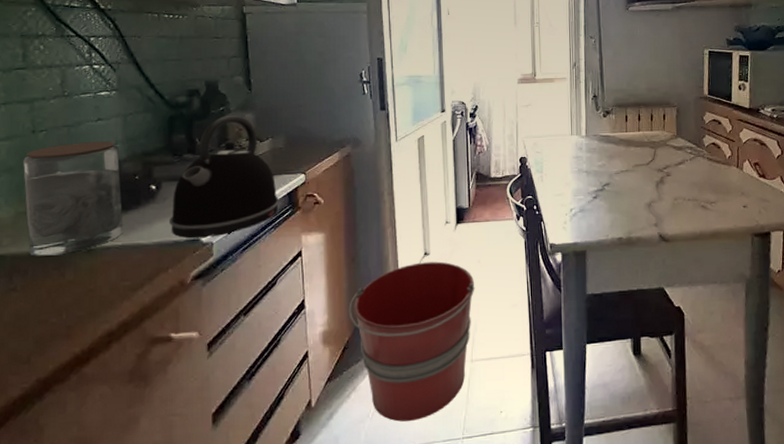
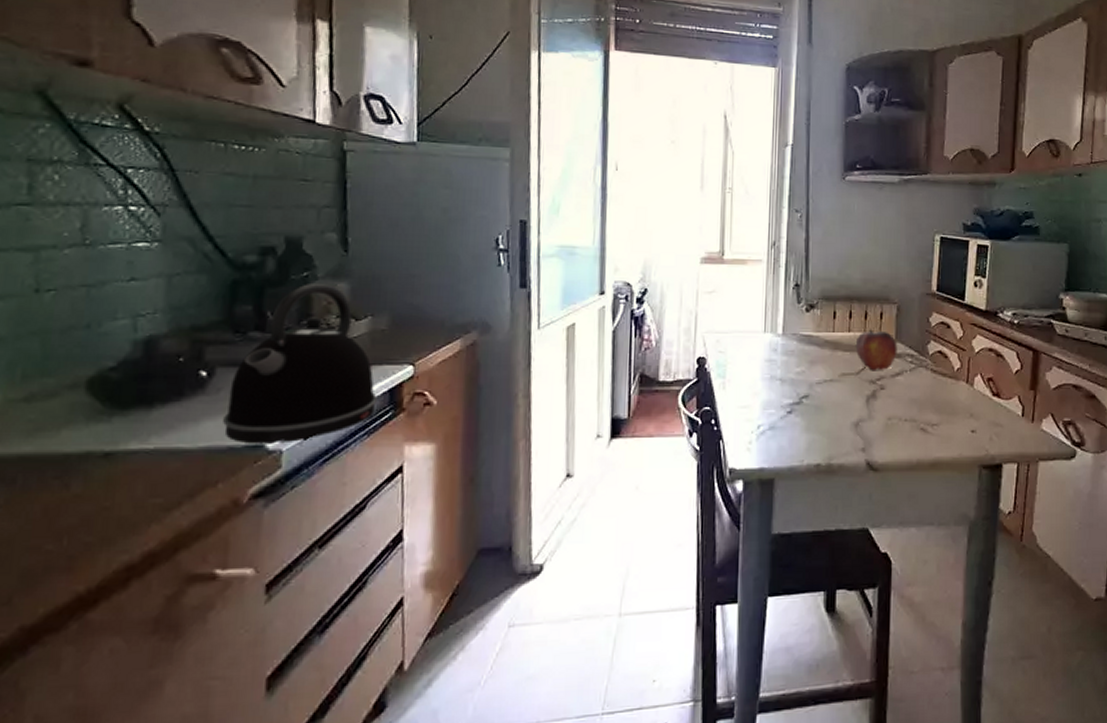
jar: present [23,141,123,256] -> none [18,308,159,460]
bucket: present [348,261,475,422] -> none [461,486,630,692]
fruit: none [644,128,679,162] -> present [855,329,897,371]

